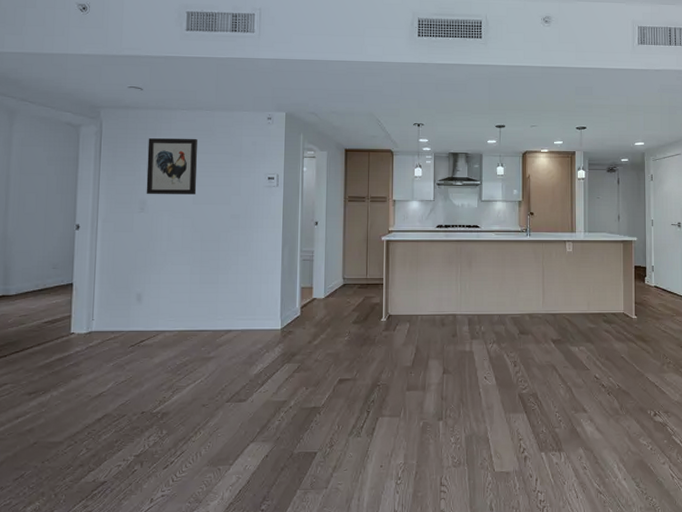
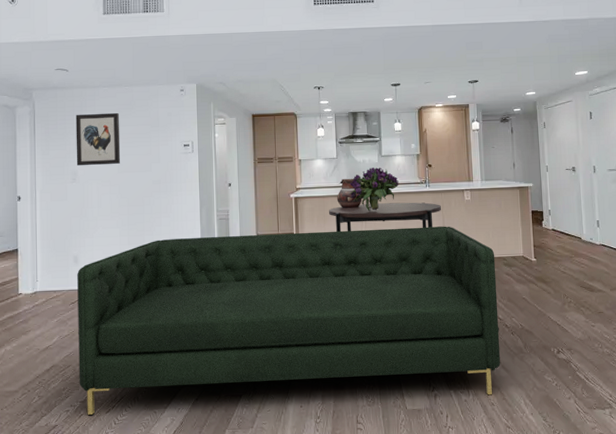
sofa: none [134,278,595,472] -> present [77,226,501,416]
dining table: none [421,251,542,279] -> present [328,202,442,232]
ceramic pot: none [432,223,459,255] -> present [337,178,363,209]
bouquet: none [445,213,499,259] -> present [349,167,400,211]

